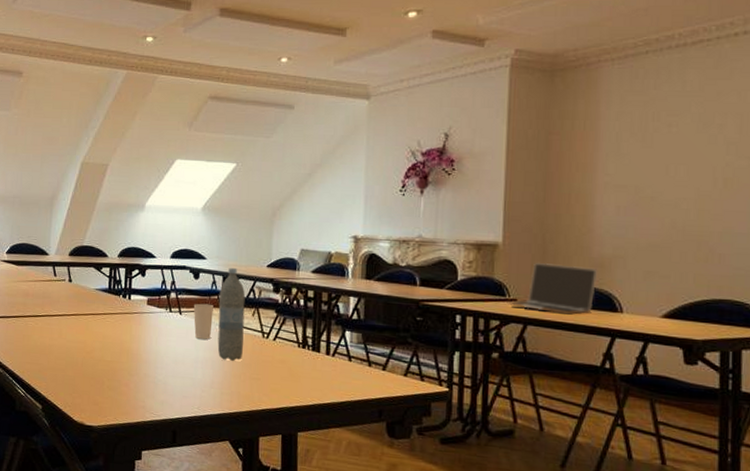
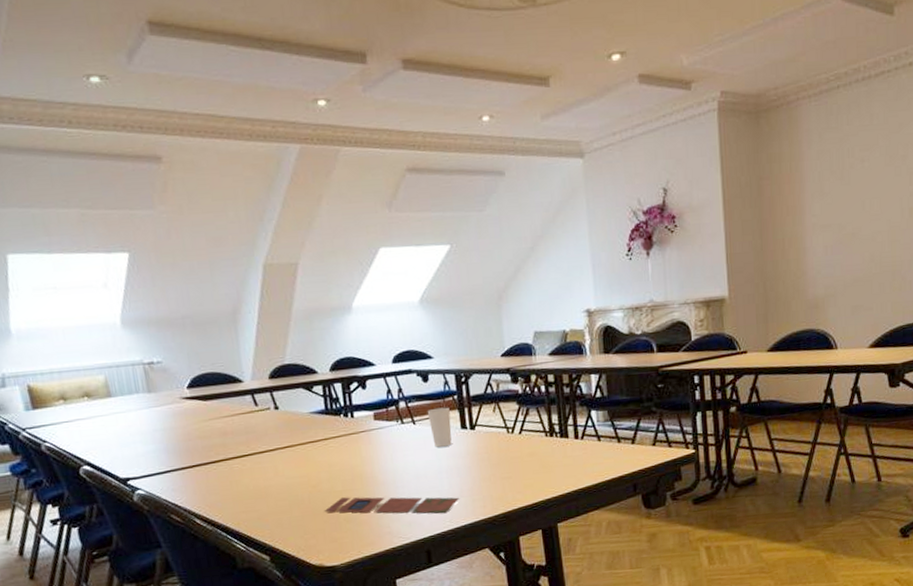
papers: none [92,367,210,400] -> present [324,497,460,514]
water bottle: present [217,267,246,362] -> none [453,362,489,465]
laptop: present [506,263,597,316] -> none [738,310,813,360]

